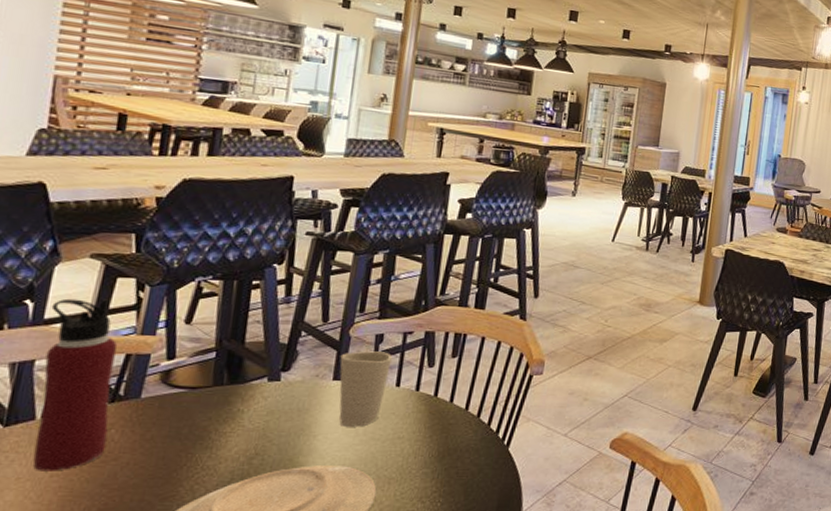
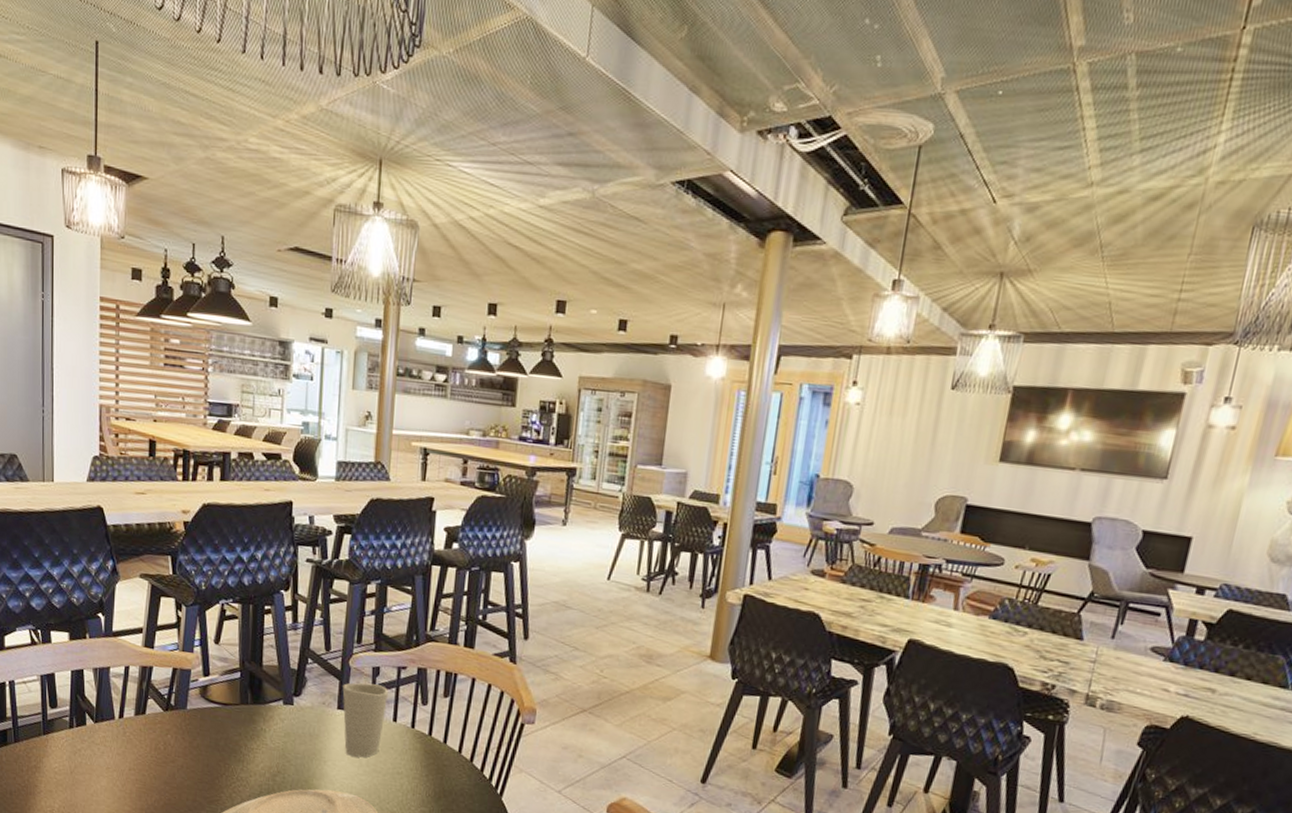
water bottle: present [33,298,118,471] -> none [116,614,166,766]

